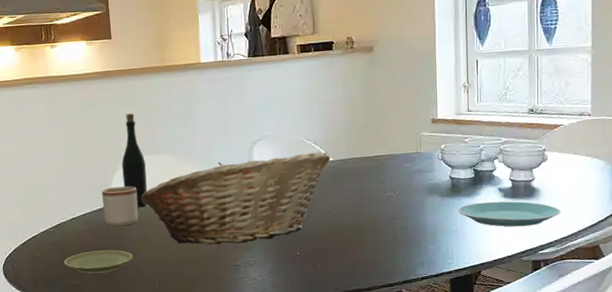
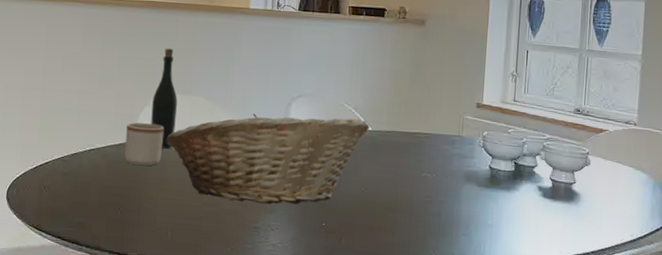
plate: present [64,250,133,274] -> none [74,187,148,214]
plate: present [458,201,561,227] -> none [495,198,601,232]

